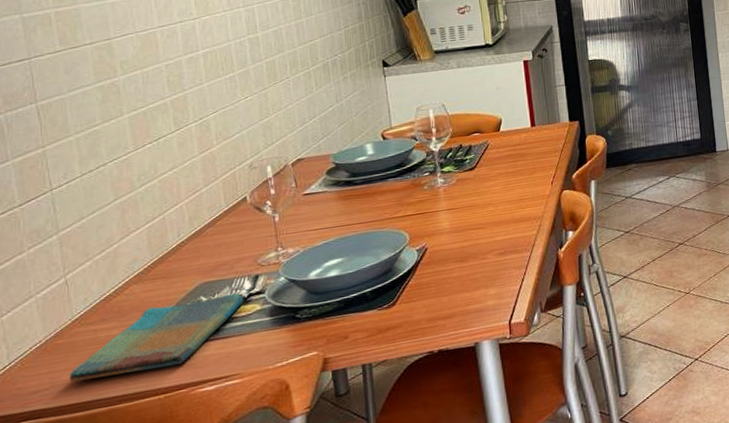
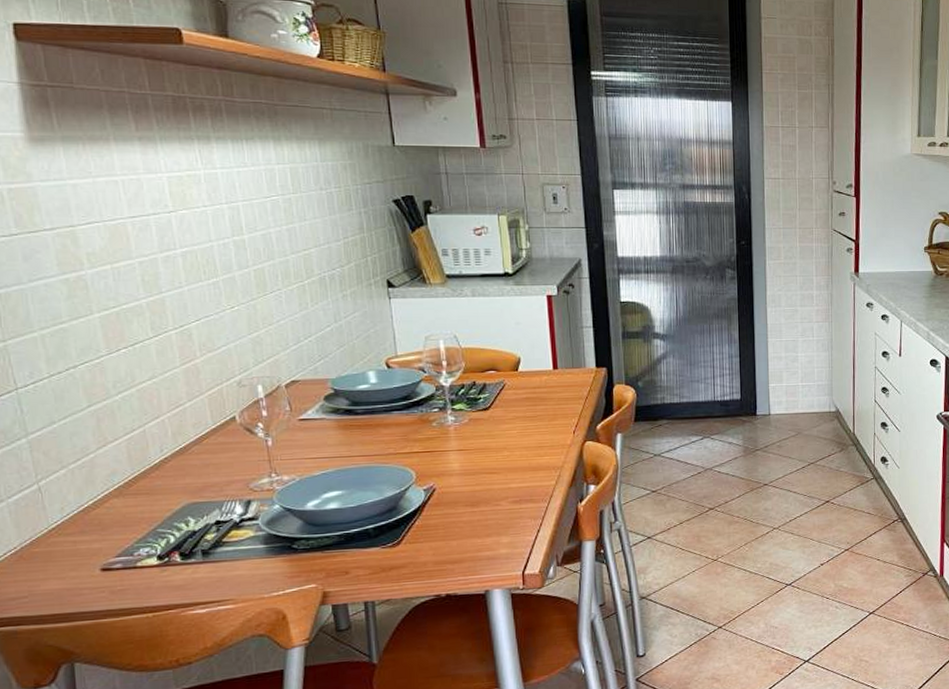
dish towel: present [69,292,244,382] -> none [48,516,236,592]

